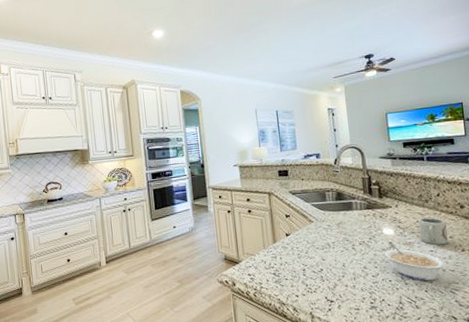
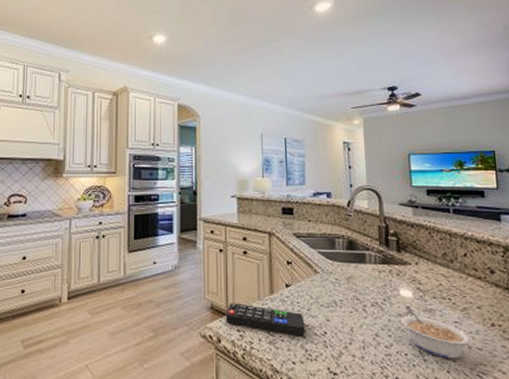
remote control: none [237,253,305,275] -> present [225,303,305,336]
cup: present [418,217,448,245] -> none [442,280,475,316]

